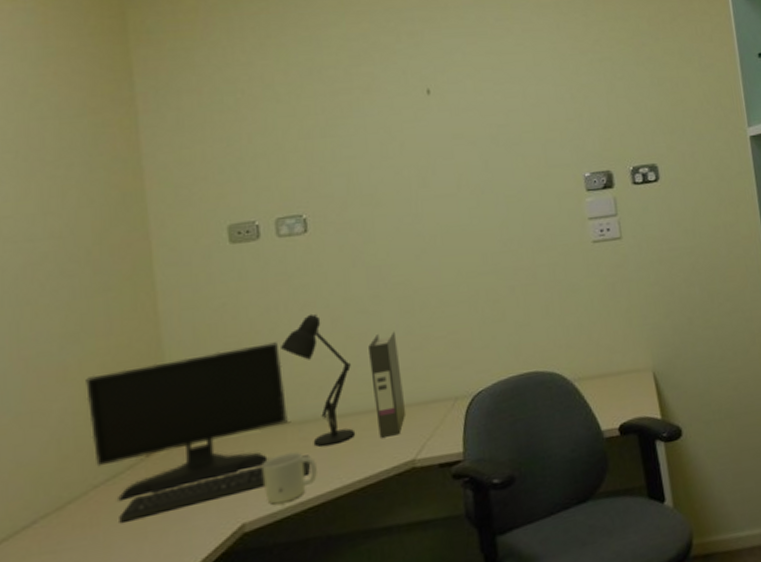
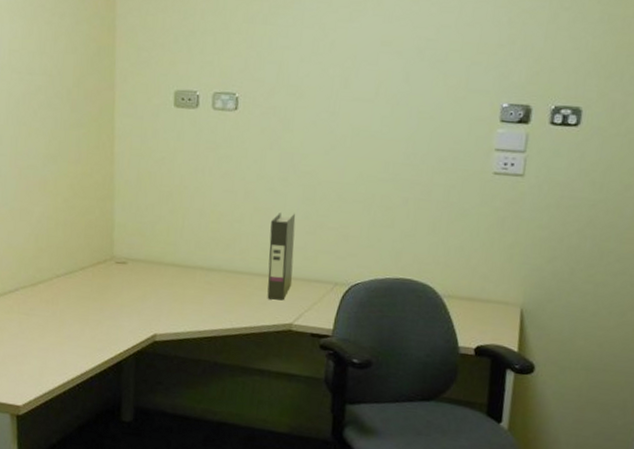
computer monitor: present [86,342,288,502] -> none [58,192,201,295]
computer keyboard: present [119,455,311,523] -> none [71,291,211,312]
mug: present [261,451,317,505] -> none [173,290,215,328]
desk lamp: present [281,313,356,447] -> none [202,182,254,294]

